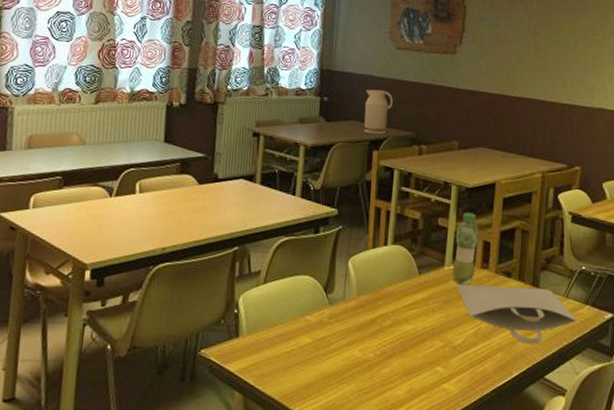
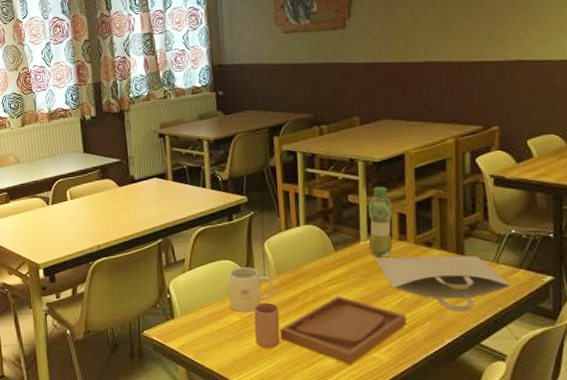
mug: none [303,284,352,335] -> present [228,267,274,313]
cup: none [325,324,354,375] -> present [254,302,280,348]
tray: none [352,321,480,395] -> present [280,295,408,364]
water jug: present [364,89,394,135] -> none [258,76,288,122]

